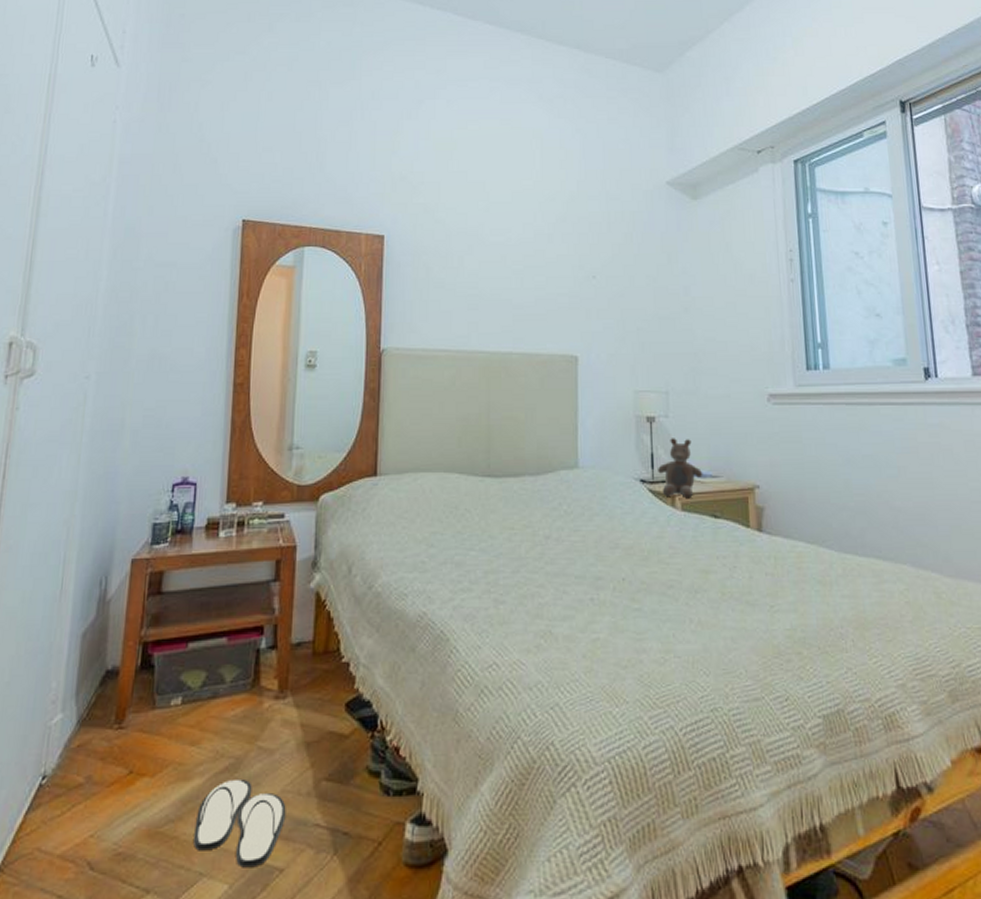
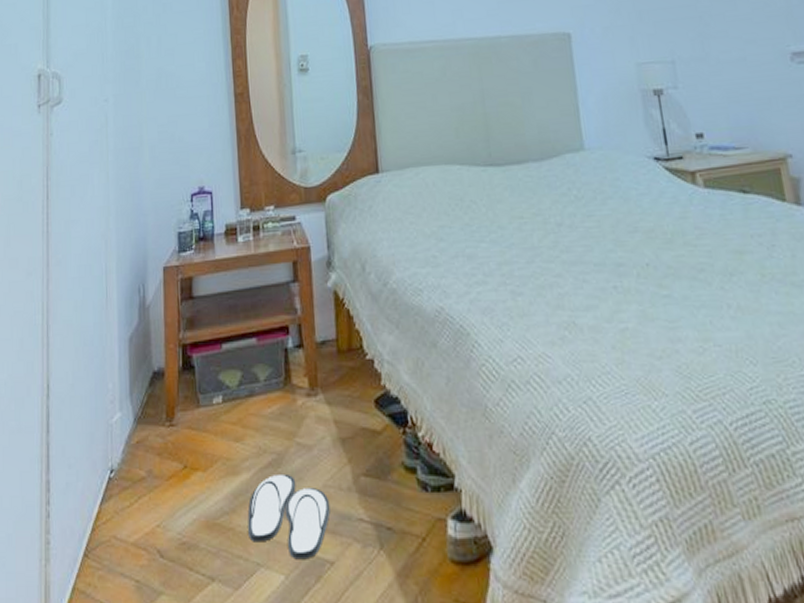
bear: present [658,438,703,499] -> none [672,110,725,175]

